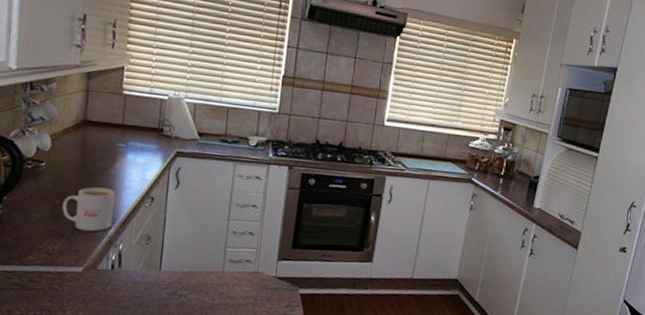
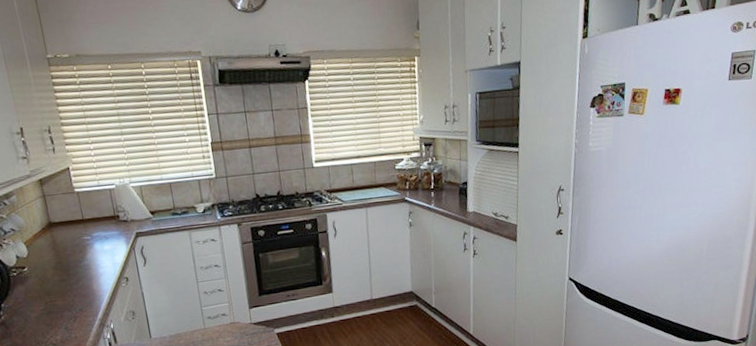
mug: present [62,187,115,232] -> none [52,278,99,319]

